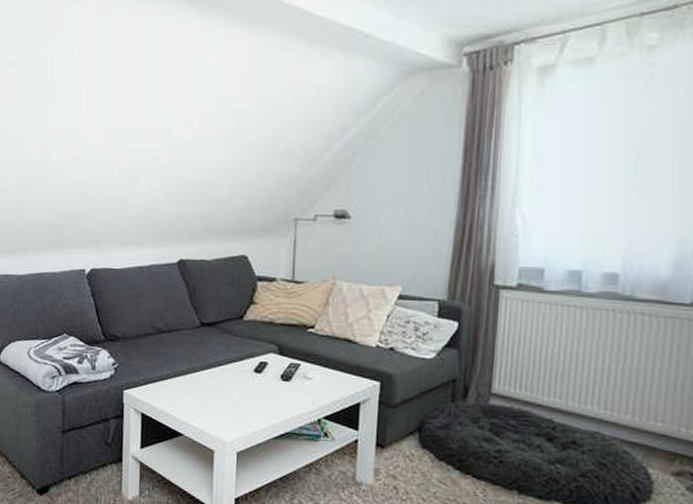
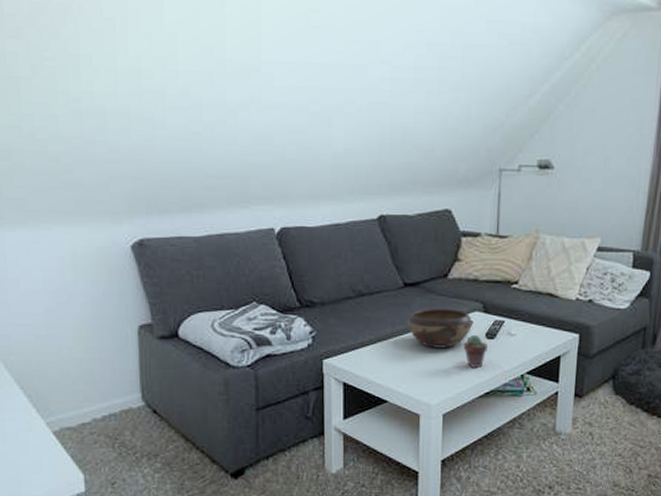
decorative bowl: none [203,347,267,388] -> present [407,308,472,348]
potted succulent: none [258,375,283,409] -> present [463,334,487,367]

